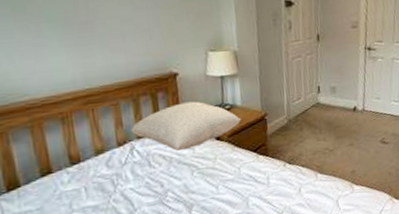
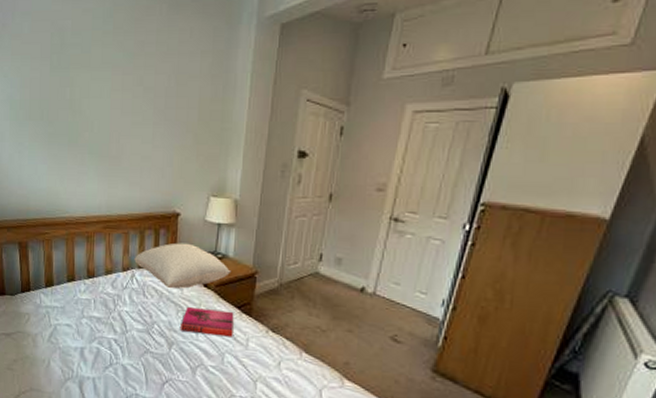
hardback book: none [198,156,254,190] -> present [181,307,234,337]

